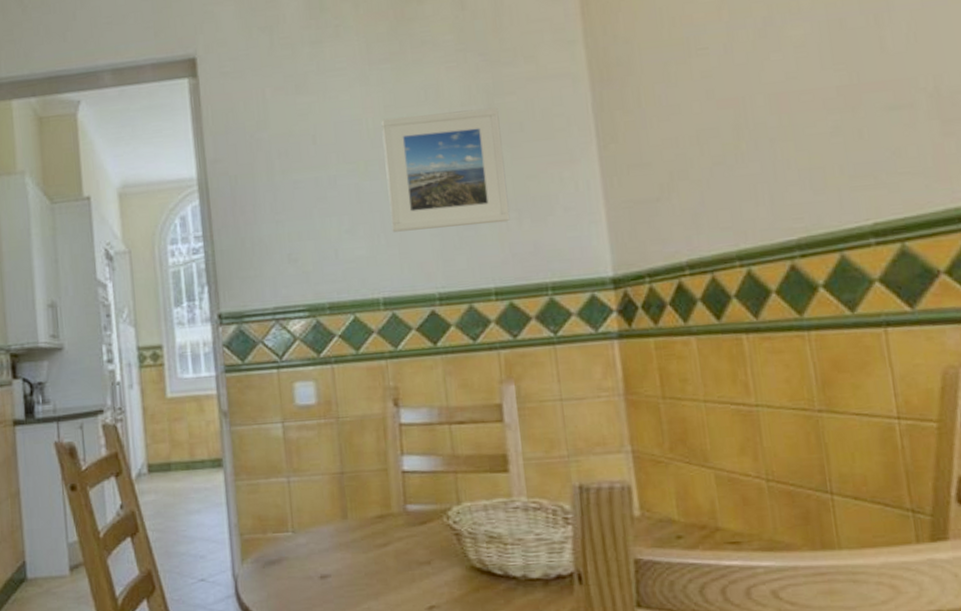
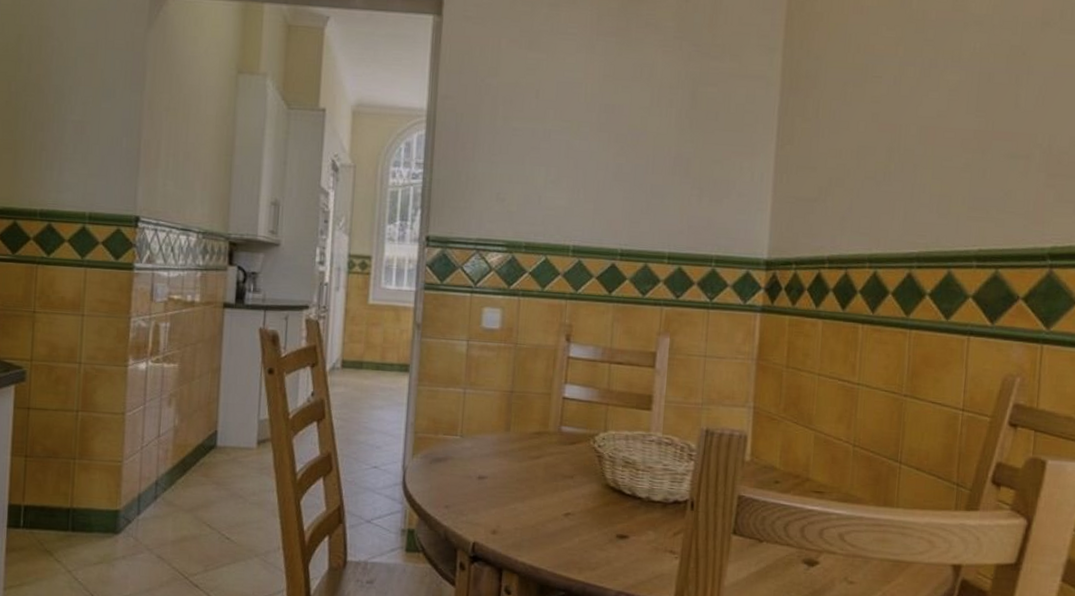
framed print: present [381,107,510,232] -> none [591,86,700,198]

